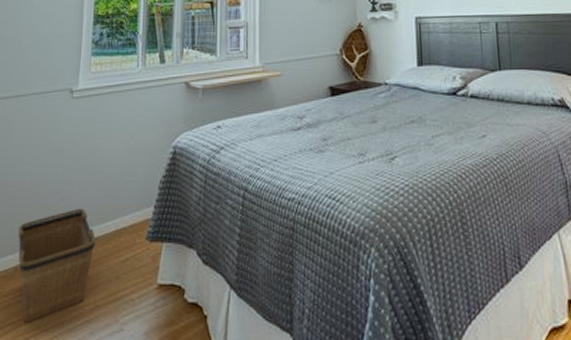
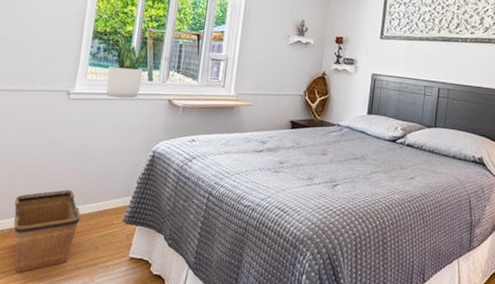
planter: none [113,19,157,90] -> present [106,38,149,99]

